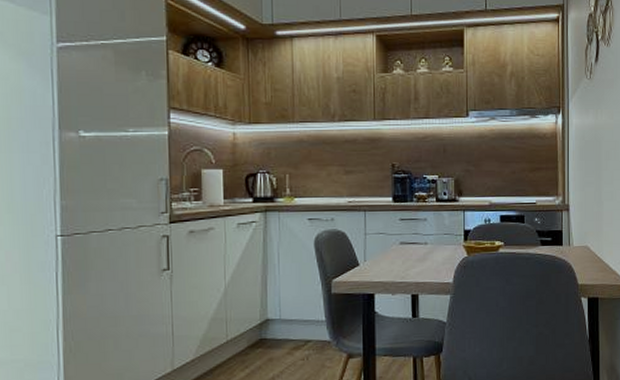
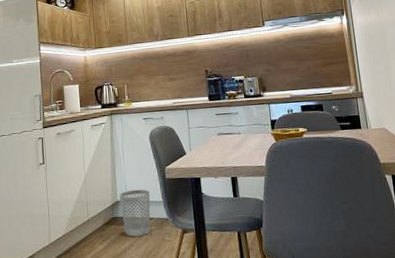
wastebasket: none [269,305,311,362] -> present [119,189,151,237]

